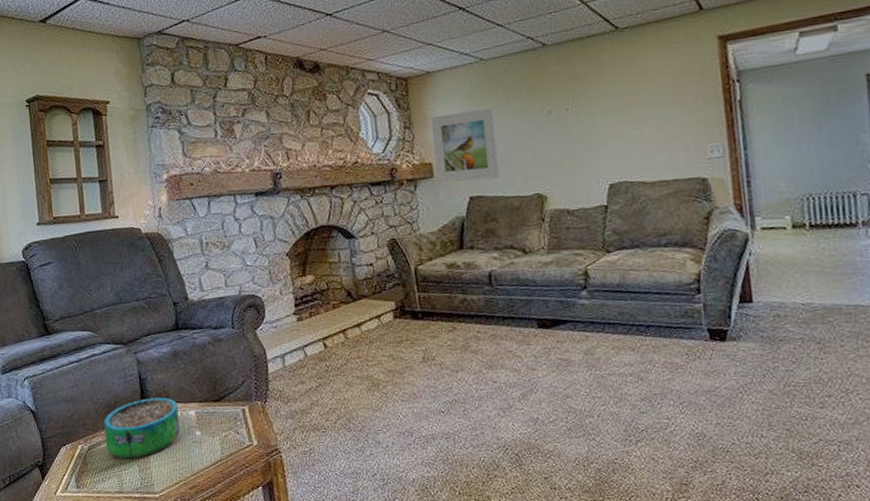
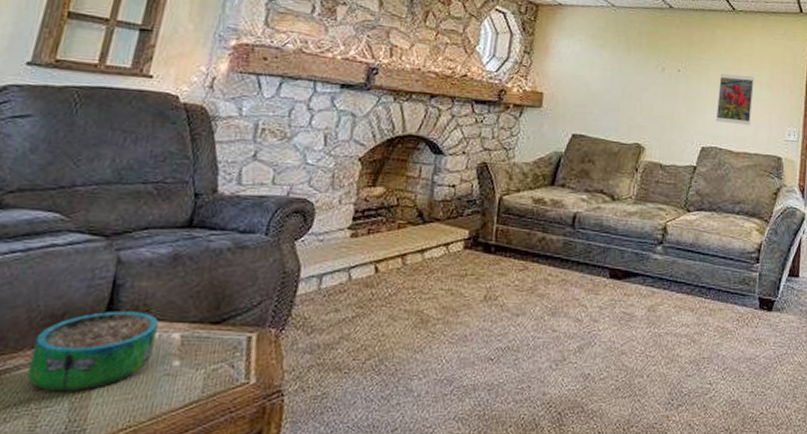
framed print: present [431,108,500,183] -> none [544,47,614,121]
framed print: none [615,96,662,154] -> present [716,73,755,126]

